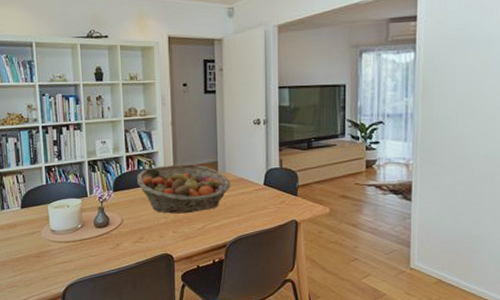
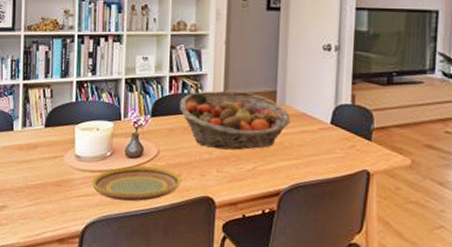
plate: none [67,233,144,265] -> present [92,166,181,202]

